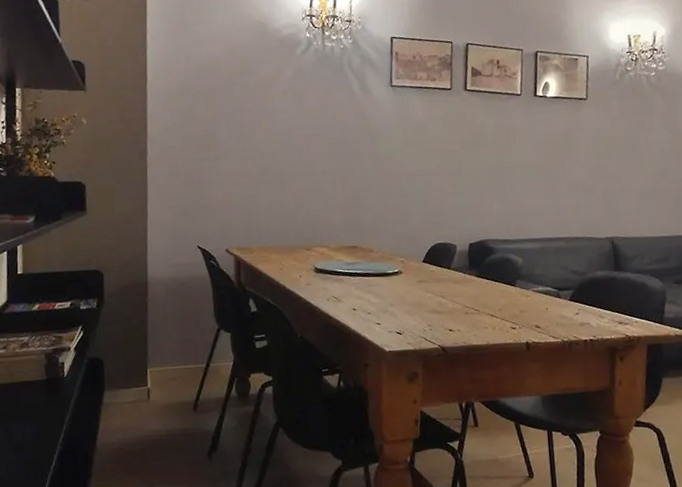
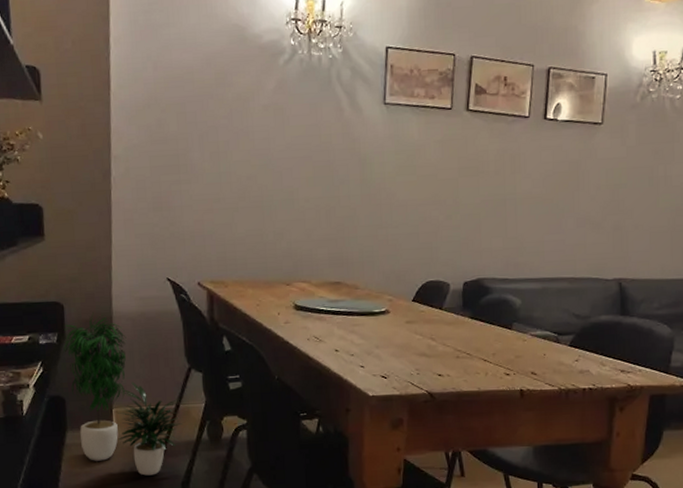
potted plant: none [102,278,212,432] -> present [63,312,182,476]

